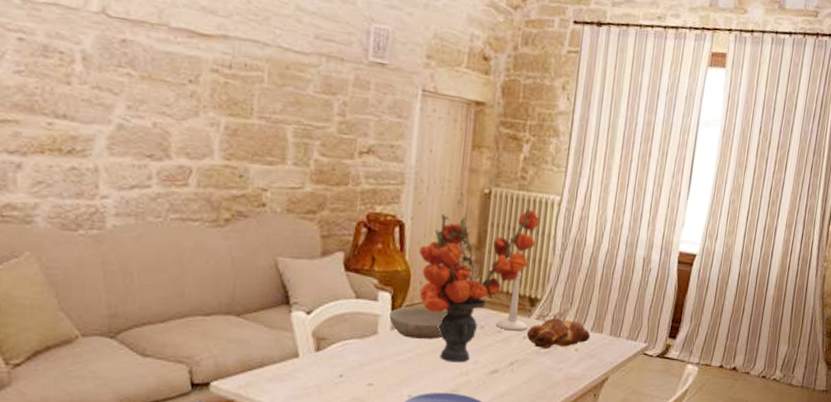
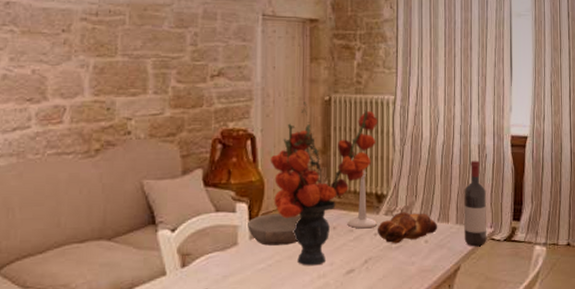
wine bottle: none [616,273,646,360] -> present [464,160,487,247]

